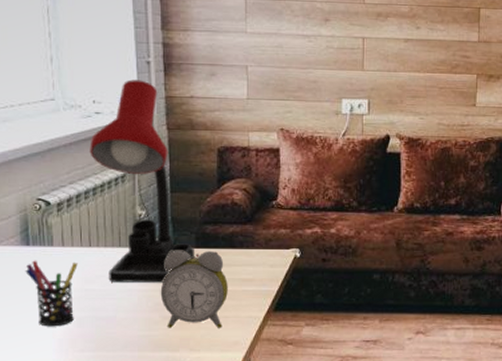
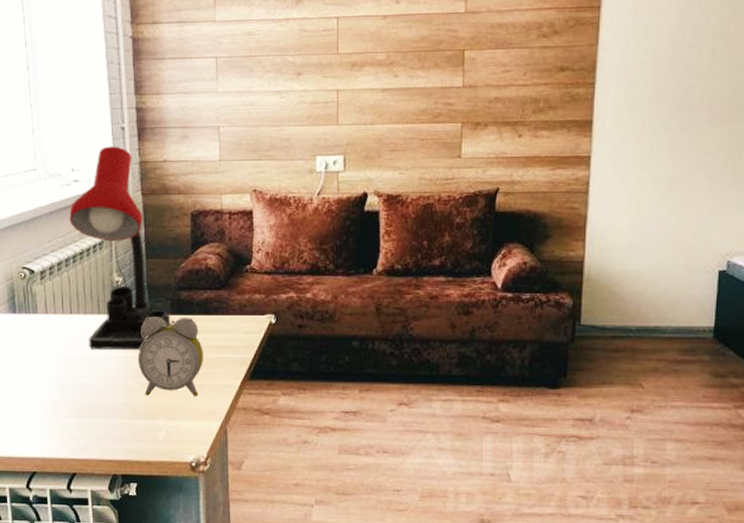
pen holder: present [25,260,78,327] -> none [12,327,60,393]

